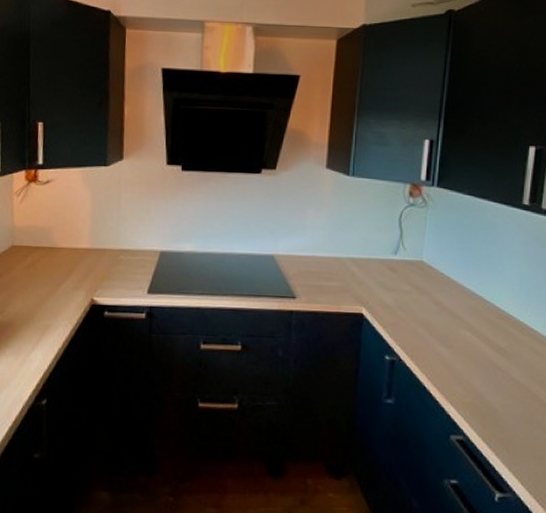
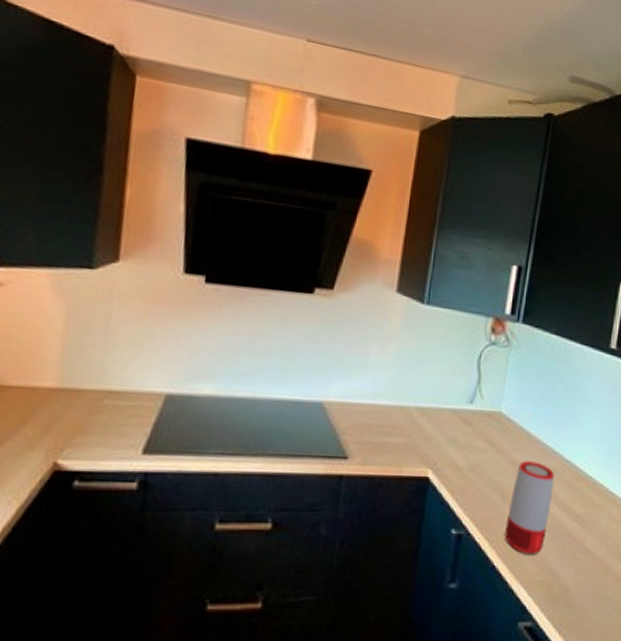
speaker: none [433,301,476,380] -> present [505,461,554,555]

